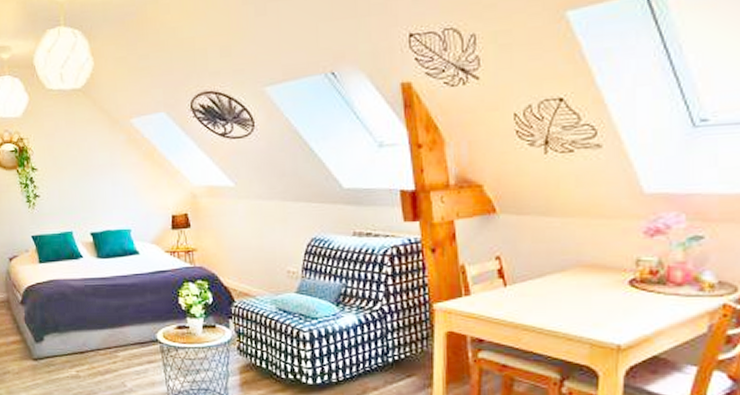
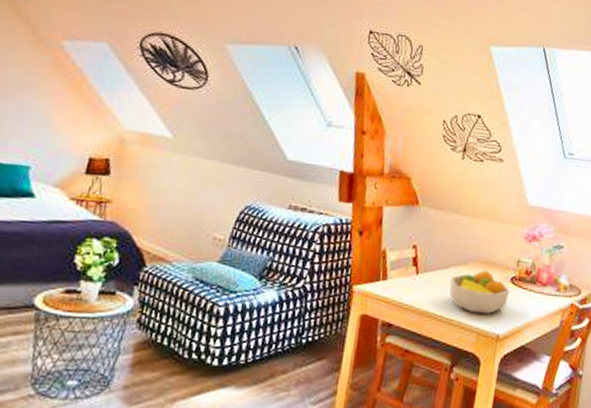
fruit bowl: none [547,274,630,323] -> present [449,270,511,314]

